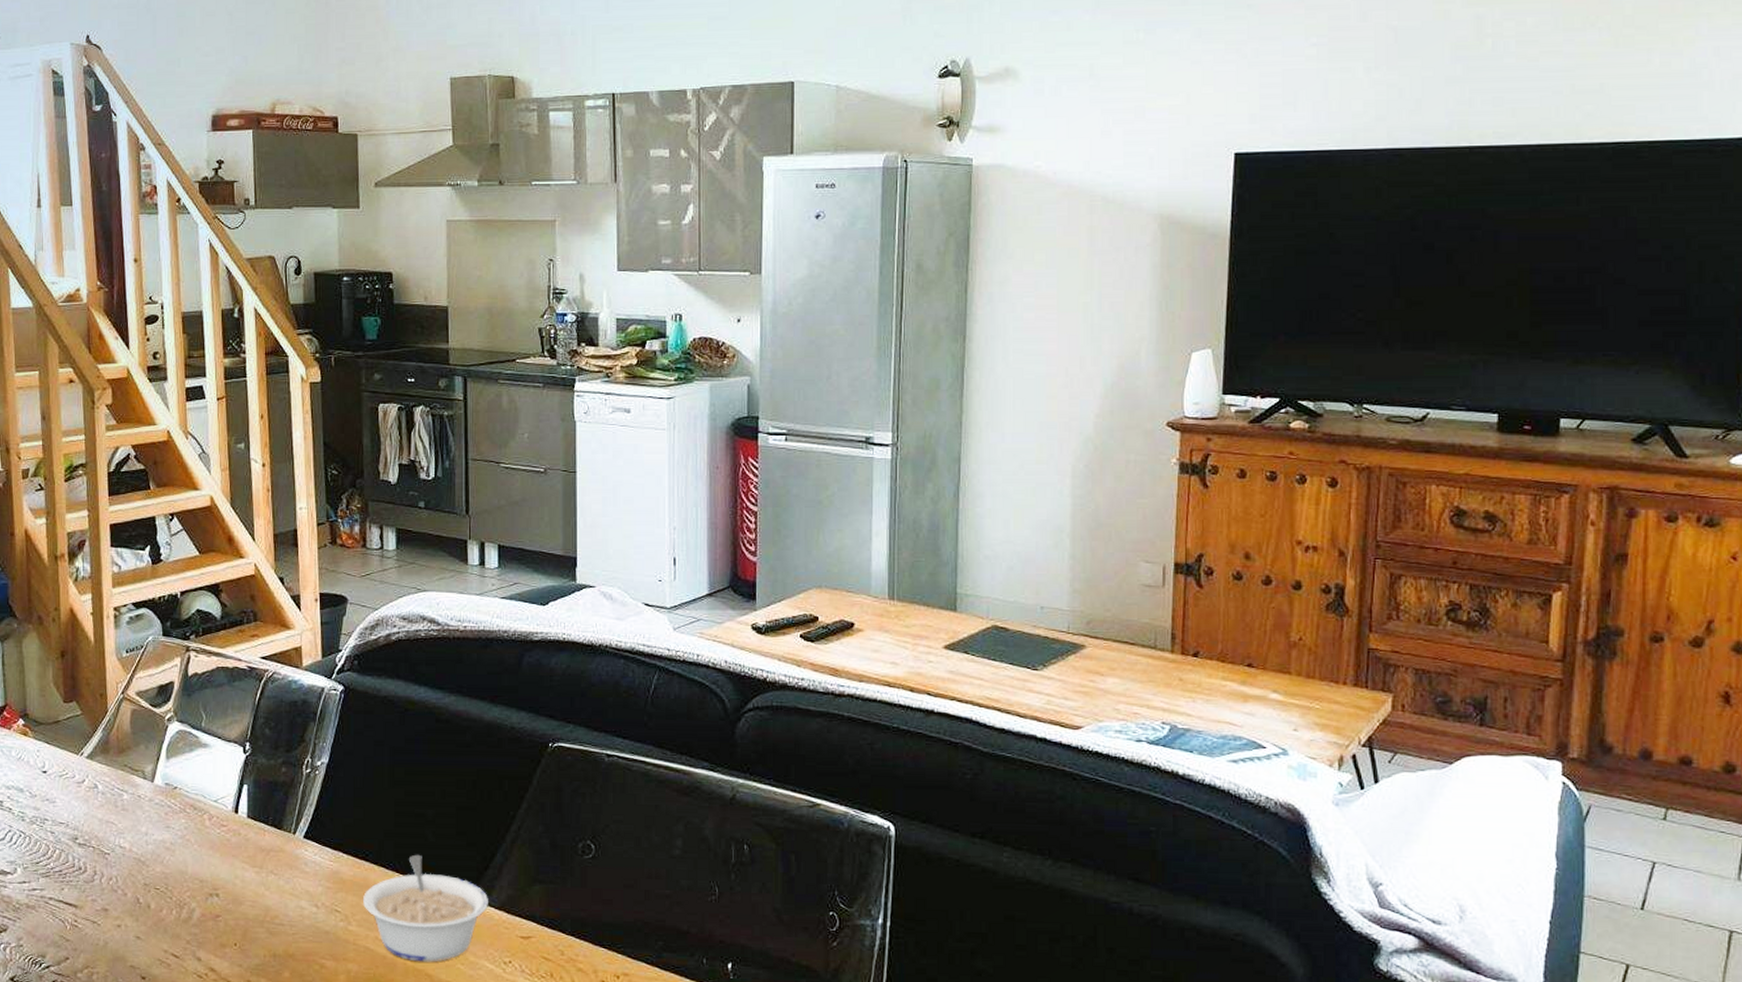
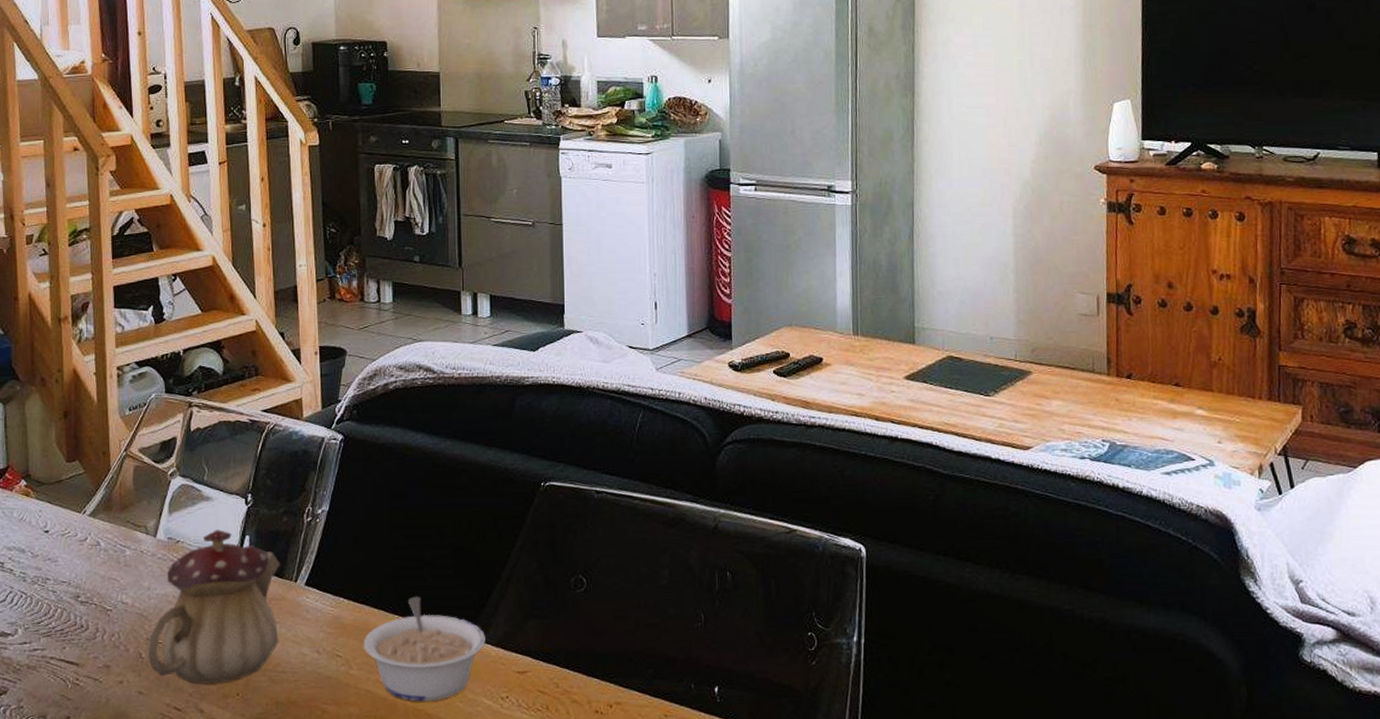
teapot: none [146,777,279,933] -> present [148,530,280,684]

